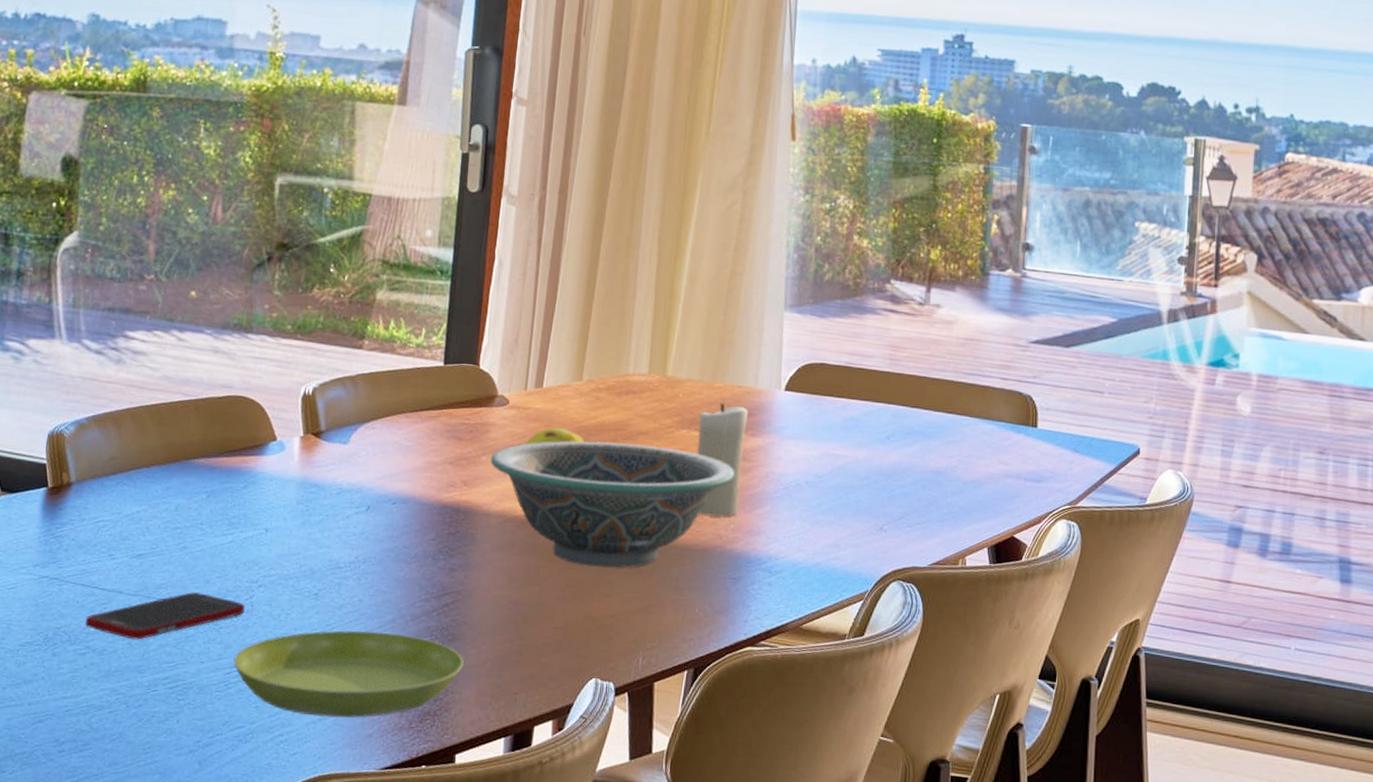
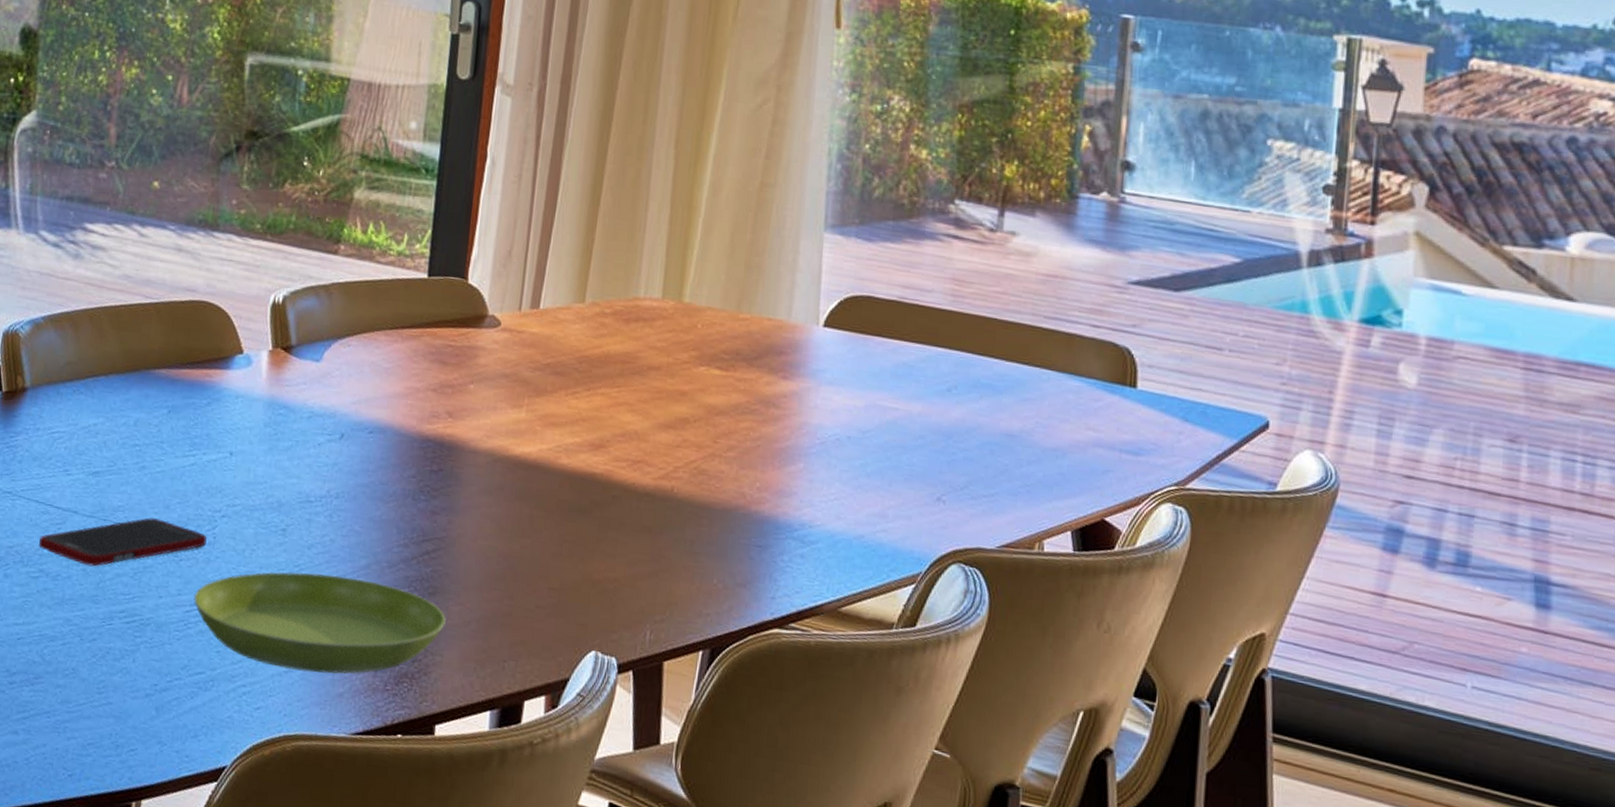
decorative bowl: present [491,441,734,568] -> none [479,371,761,525]
fruit: present [525,428,585,445] -> none [518,356,587,376]
candle: present [696,402,748,517] -> none [717,336,779,473]

